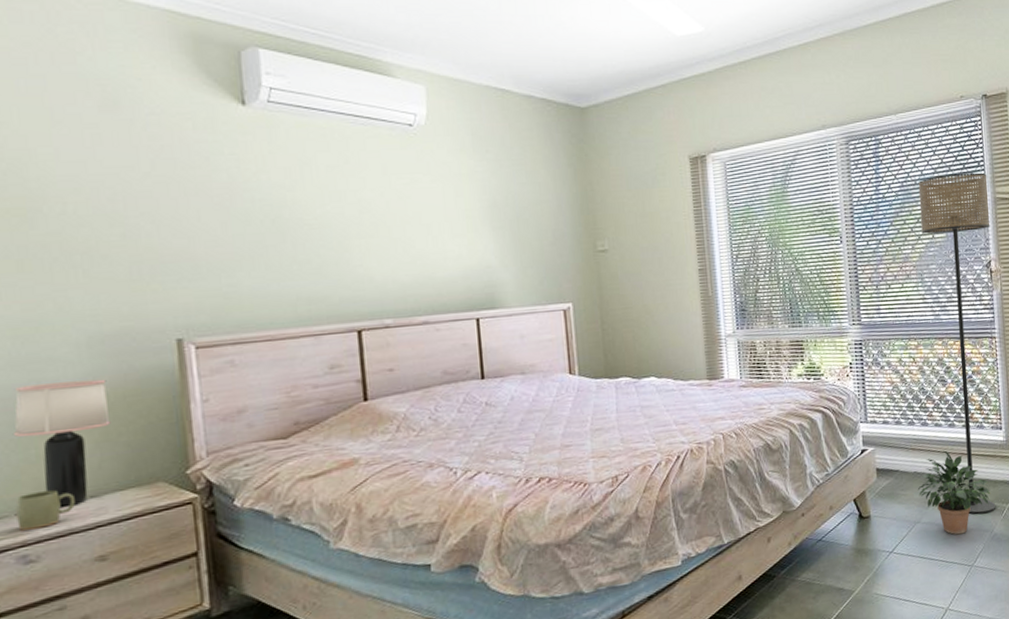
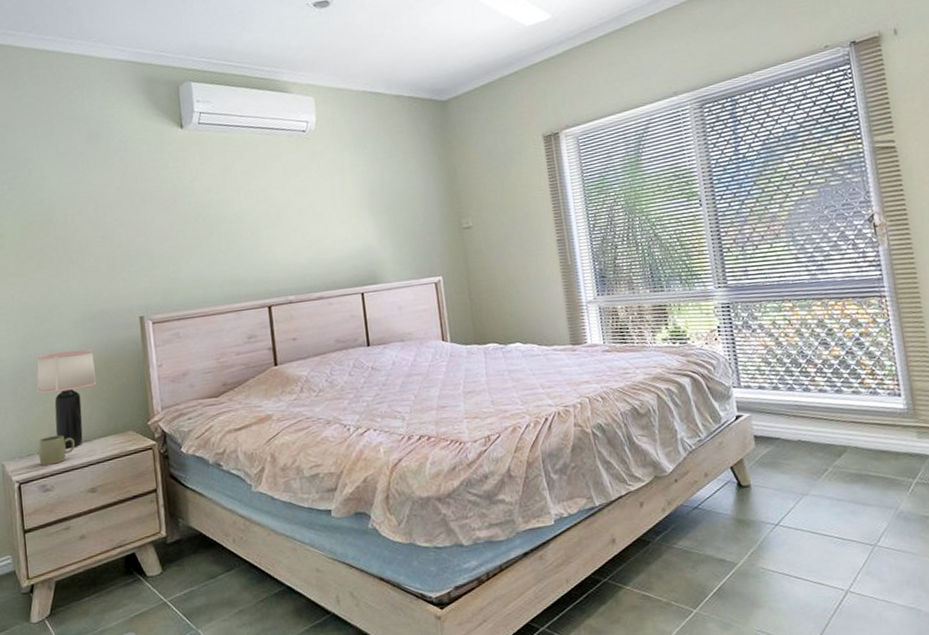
potted plant: present [917,450,991,535] -> none [802,418,892,511]
floor lamp: present [918,172,995,514] -> none [782,122,899,489]

